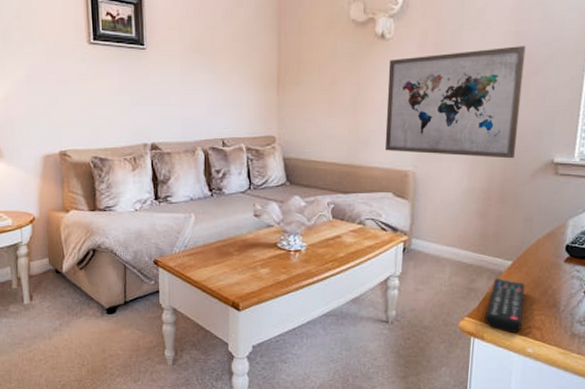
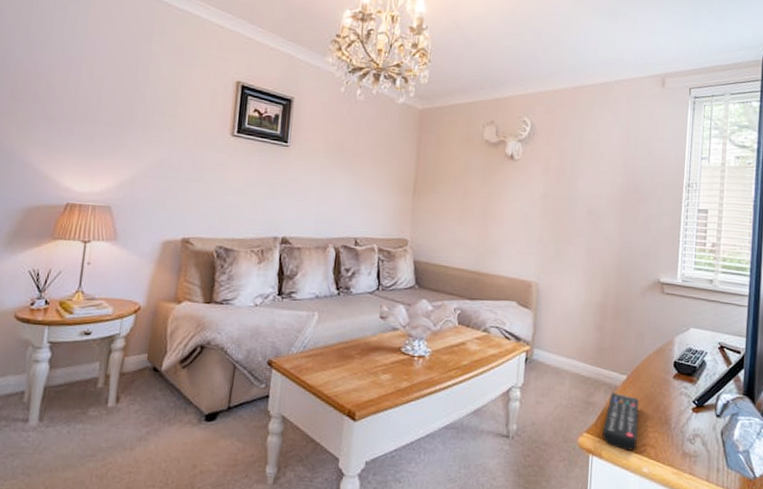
wall art: present [384,46,526,159] -> none [510,176,633,276]

